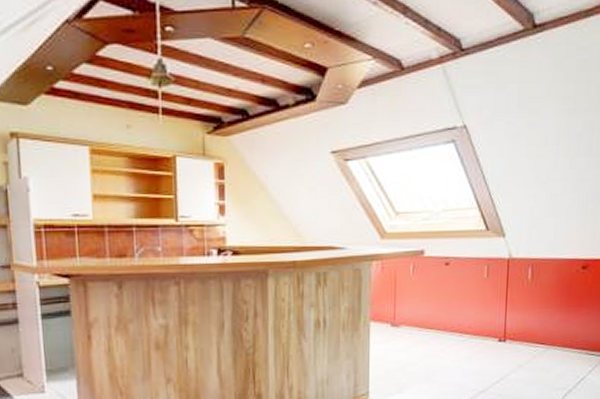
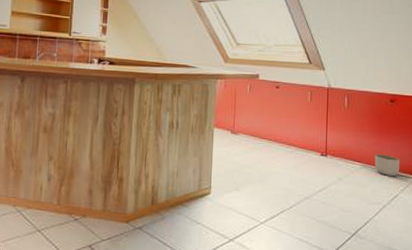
planter: none [560,332,590,357] -> present [374,154,400,176]

